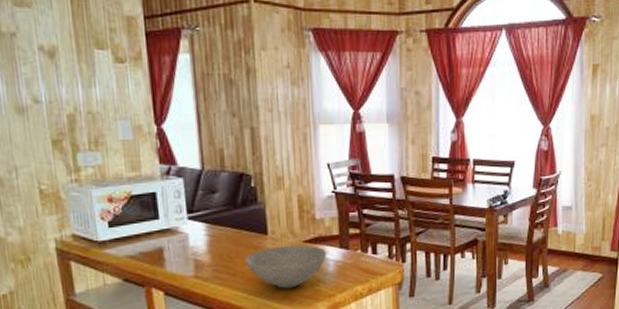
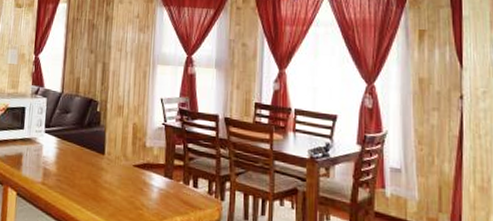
bowl: present [245,245,327,289] -> none [83,166,153,208]

